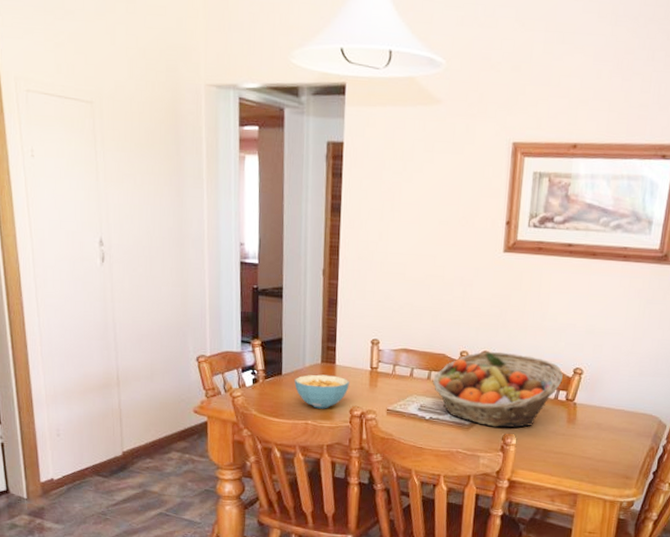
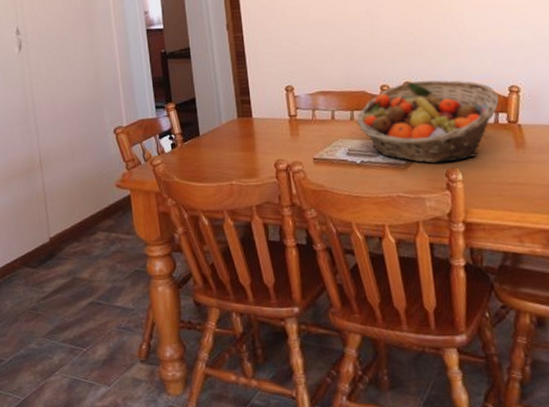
cereal bowl: present [294,374,349,409] -> none [213,129,270,167]

